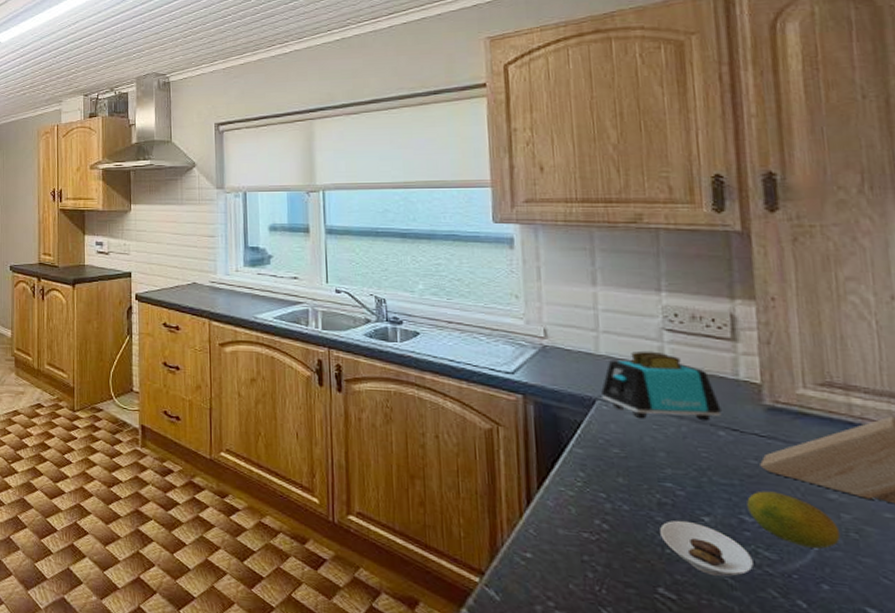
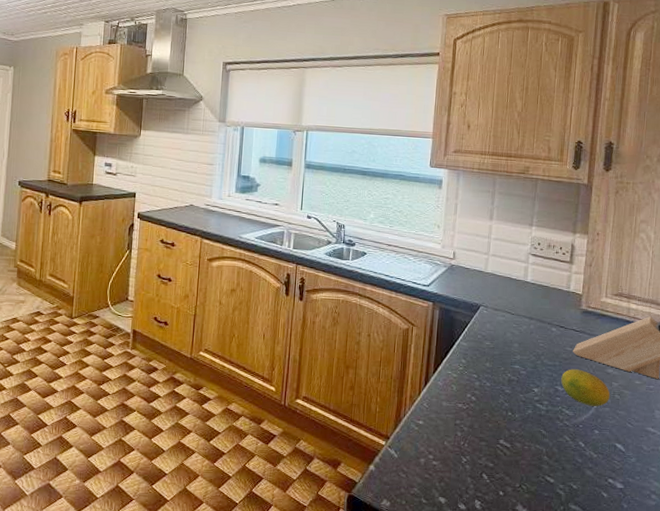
toaster: present [601,350,722,421] -> none [484,269,556,321]
saucer: present [660,521,753,577] -> none [507,392,559,429]

